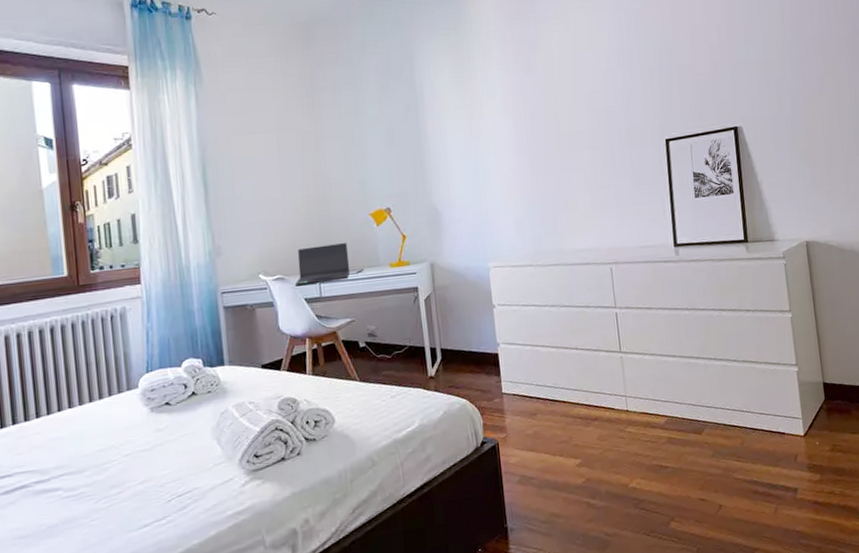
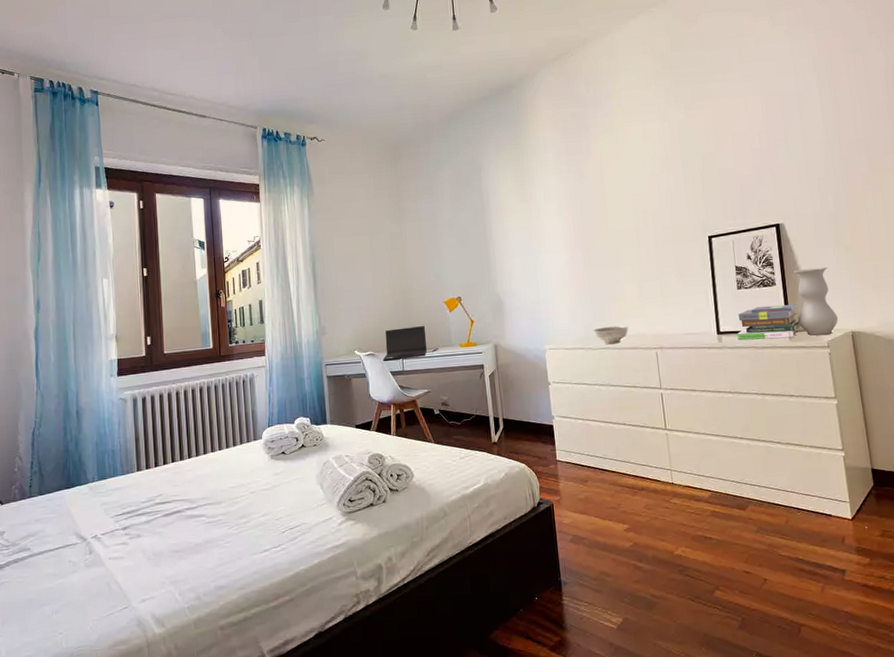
decorative bowl: none [542,238,582,261] -> present [593,325,629,345]
books: none [694,213,758,253] -> present [737,304,801,340]
vase: none [751,173,794,246] -> present [793,267,838,336]

